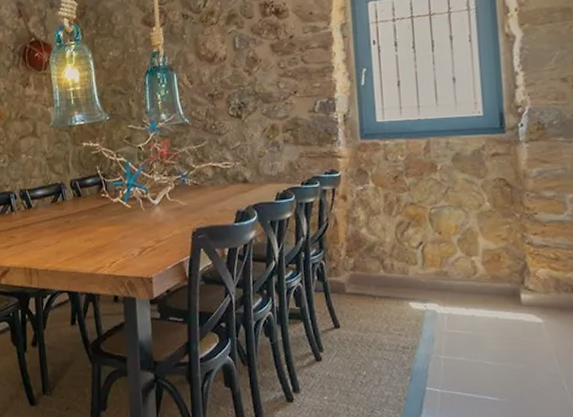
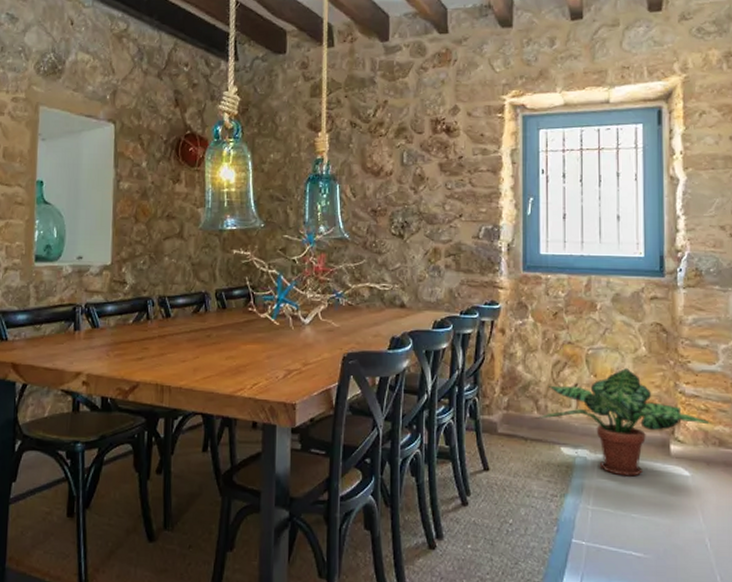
potted plant: none [382,223,564,326] -> present [535,367,713,477]

